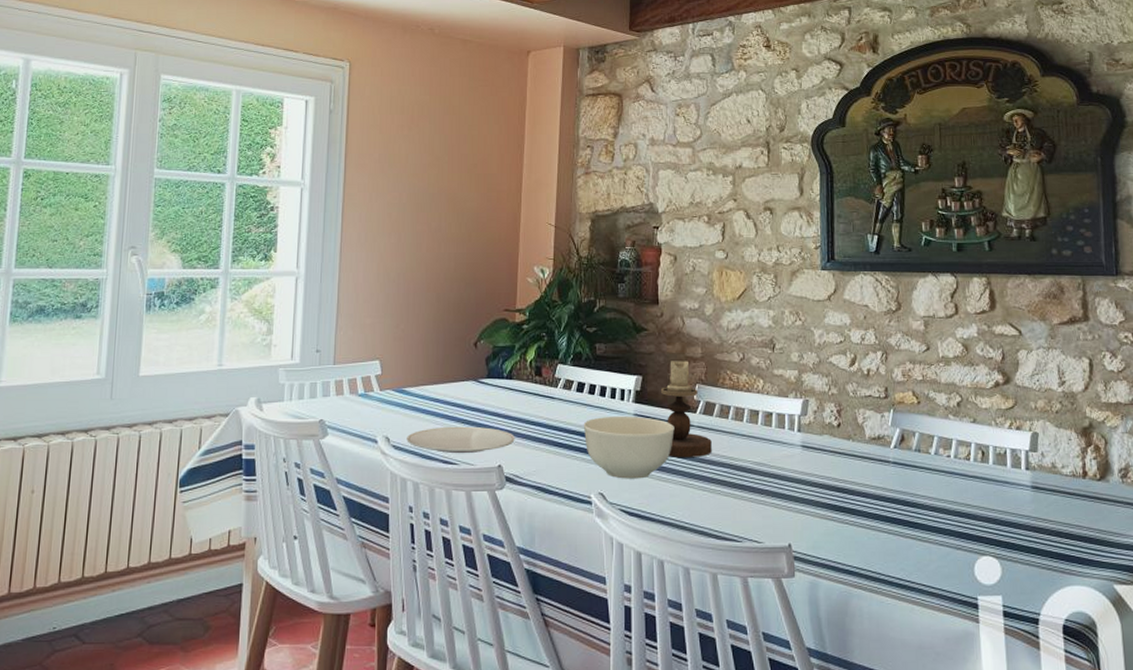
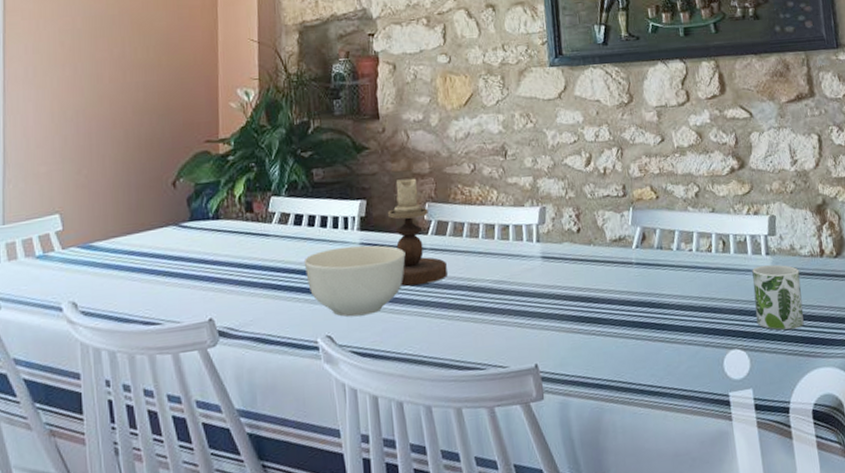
plate: present [407,426,515,454] -> none [98,277,227,313]
mug: none [1010,480,1061,545] -> present [752,264,804,330]

